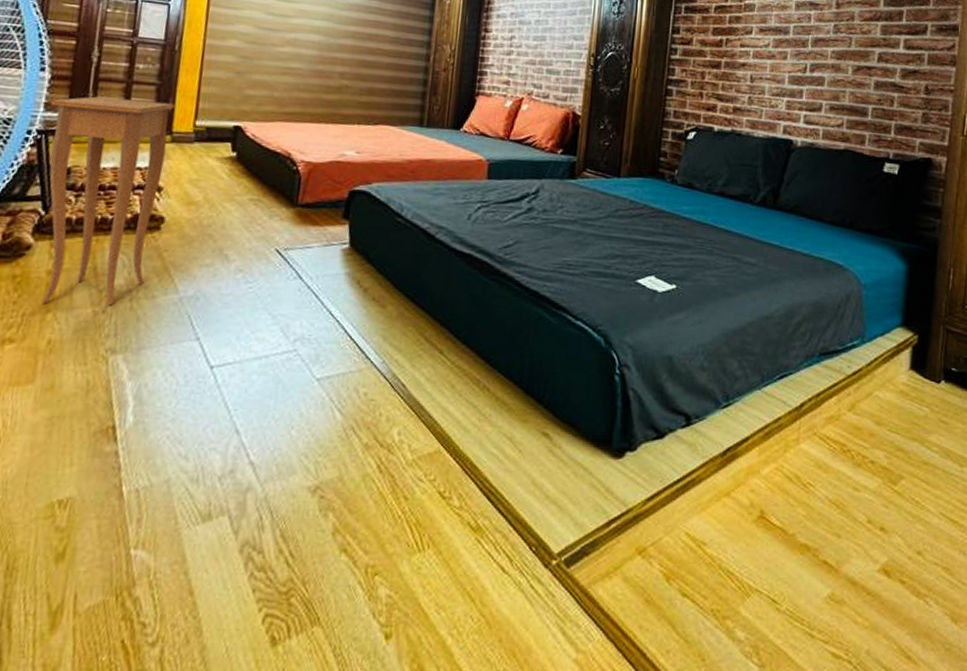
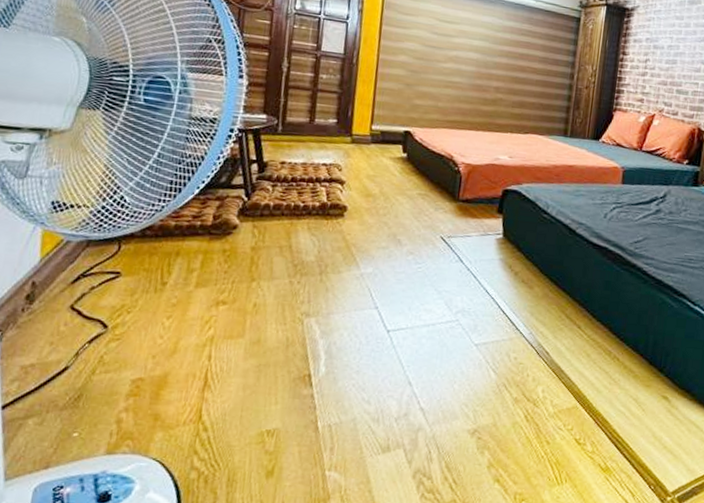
side table: present [41,96,175,306] -> none [247,101,354,278]

